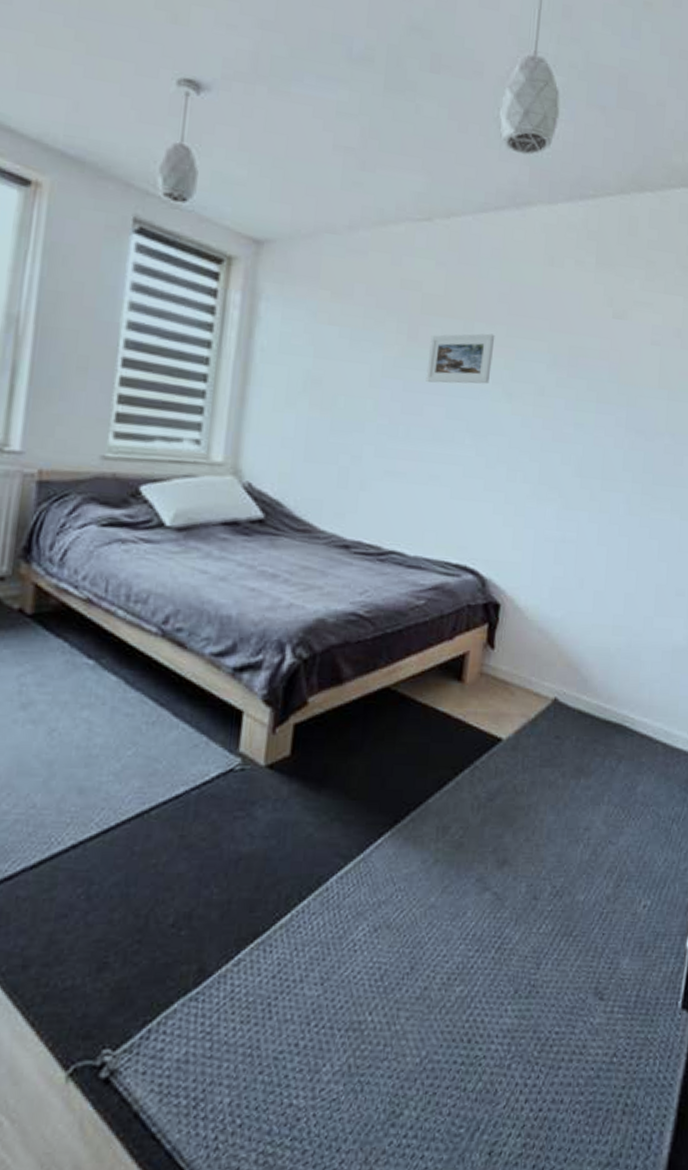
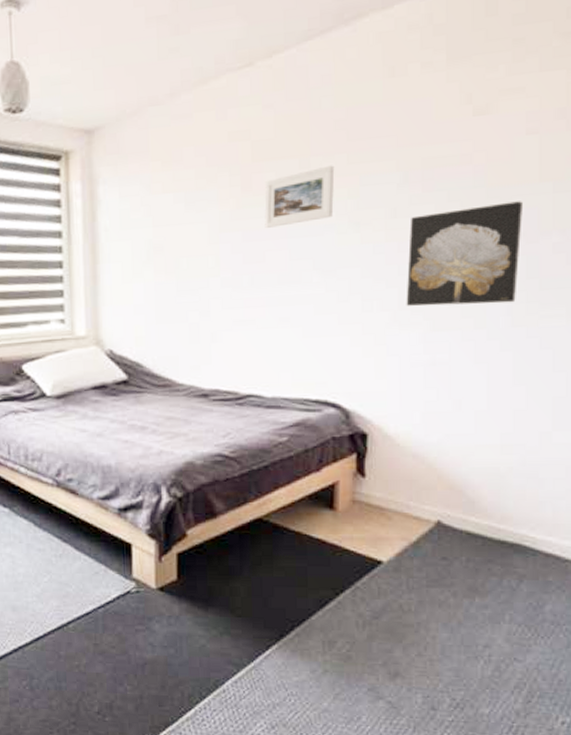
wall art: none [545,397,644,493] -> present [406,201,522,306]

